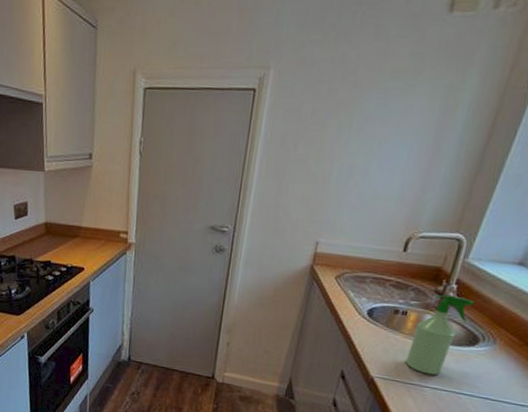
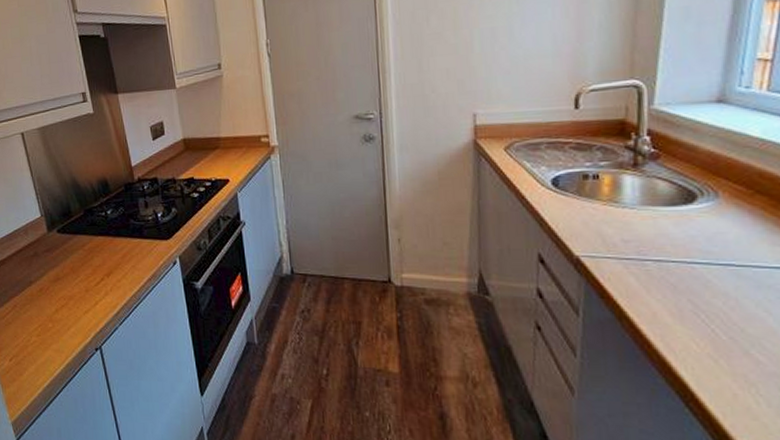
spray bottle: present [405,294,475,376] -> none [612,148,677,245]

